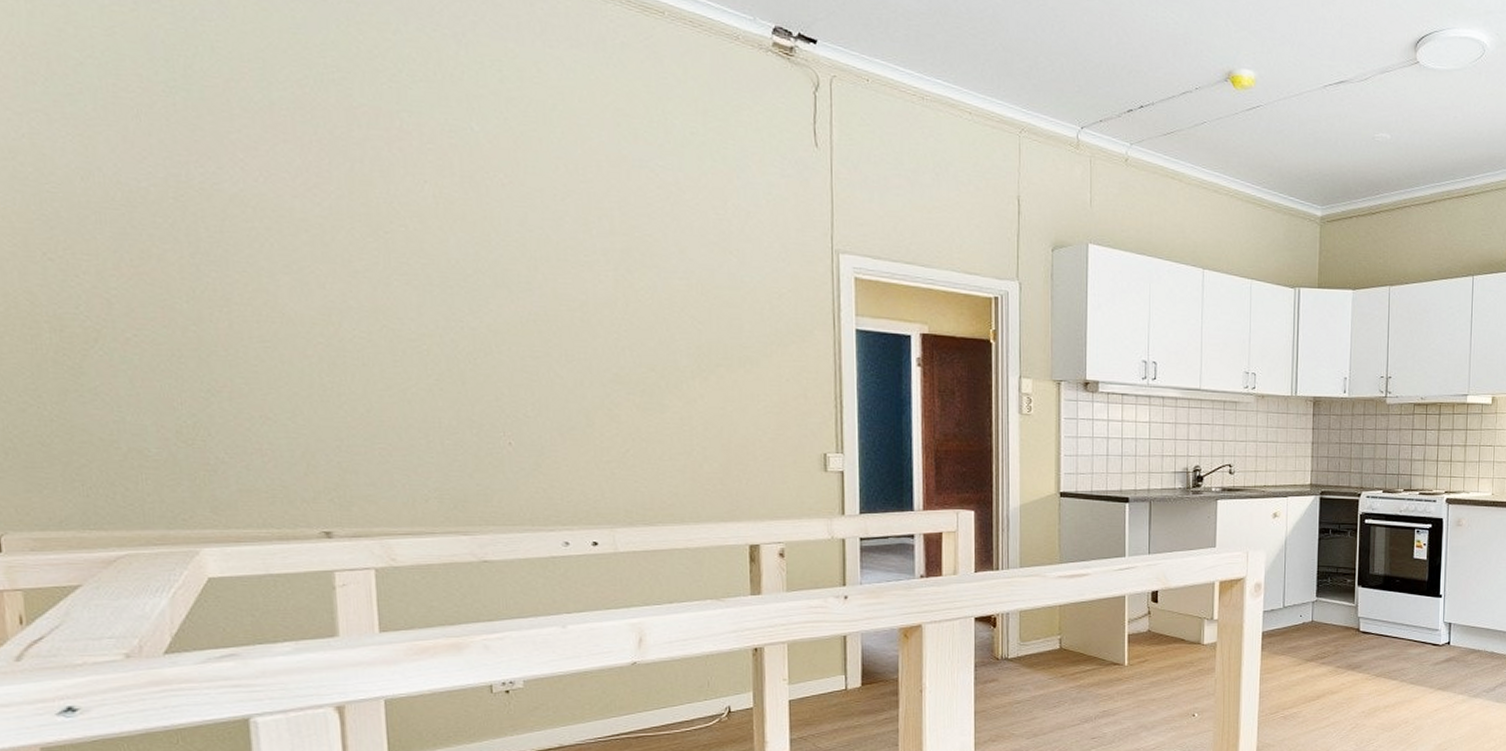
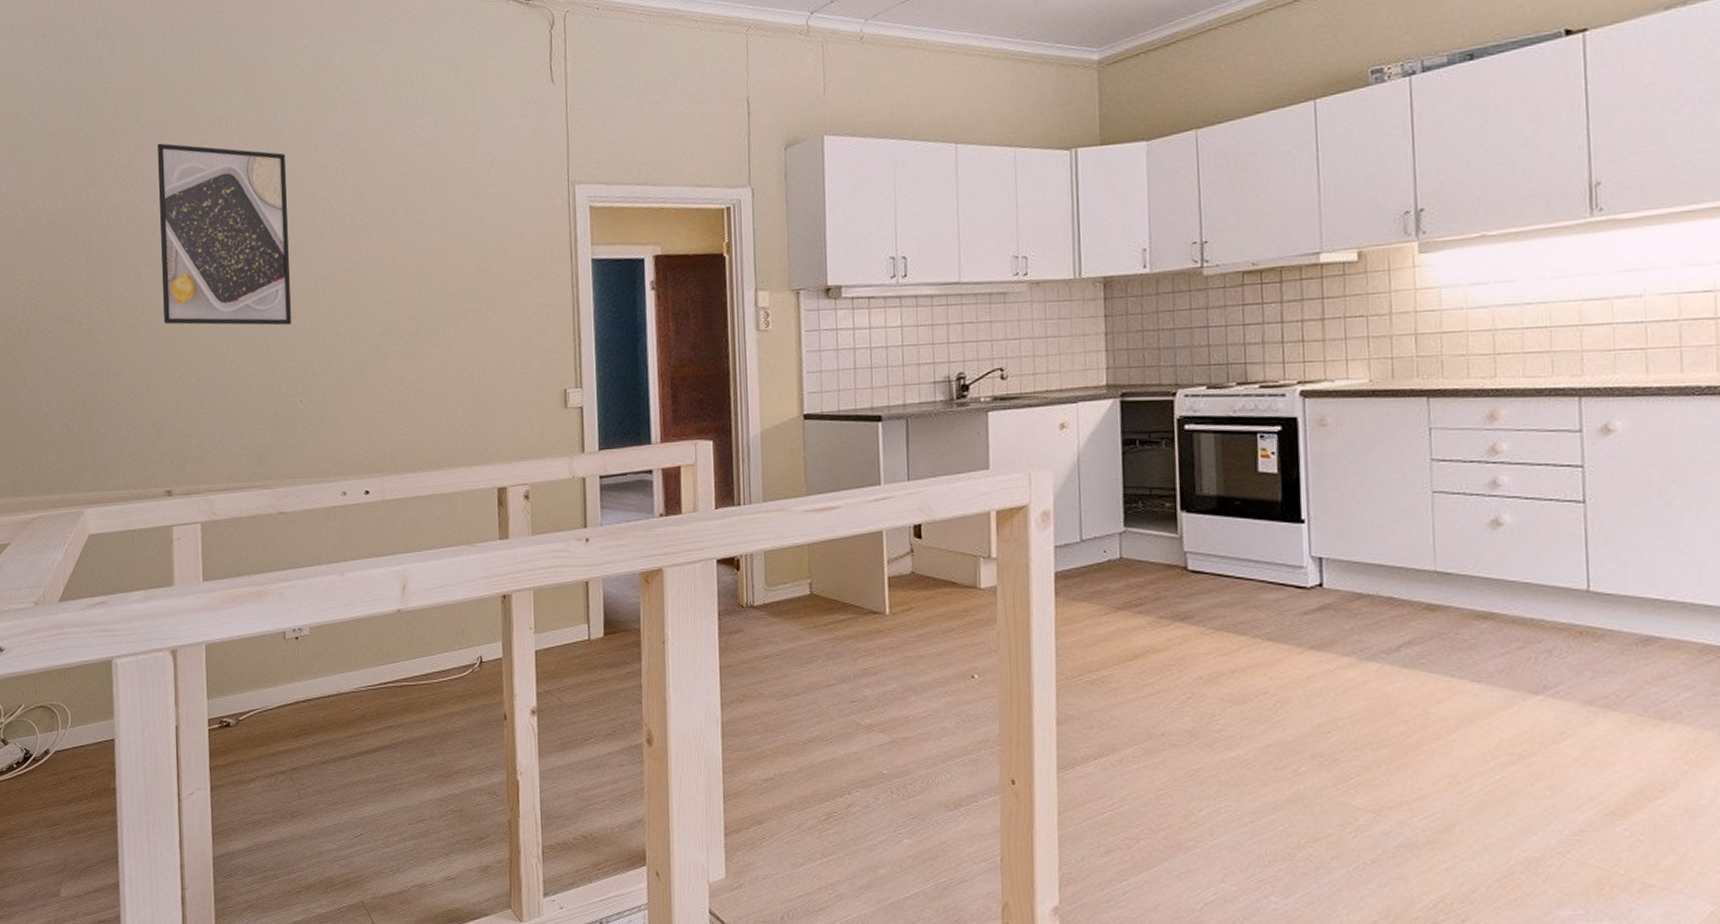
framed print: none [297,128,496,360] -> present [157,143,291,326]

